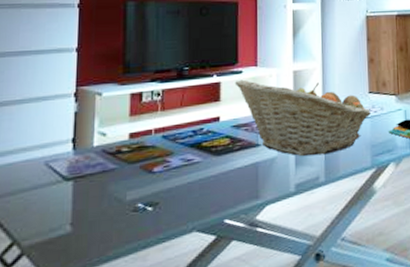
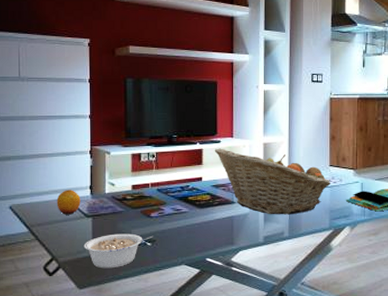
fruit: none [24,145,59,180] -> present [56,190,81,215]
legume: none [59,197,156,249] -> present [83,233,153,269]

